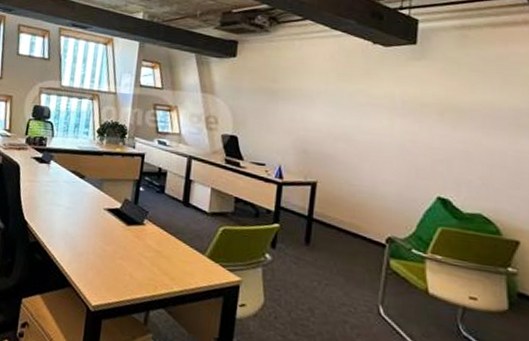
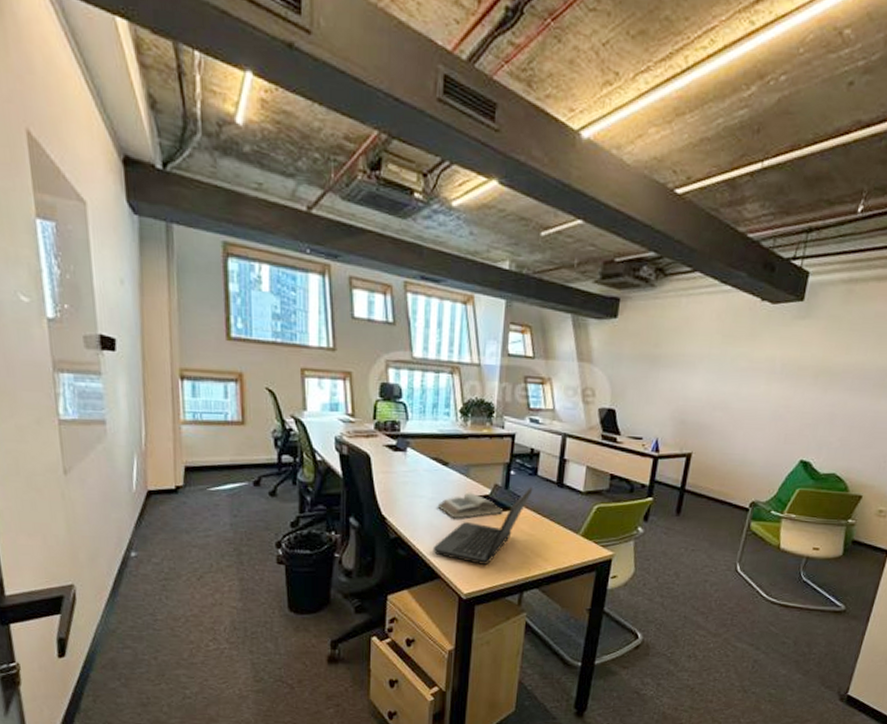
laptop: none [66,203,161,278] -> present [432,486,533,565]
book: none [73,204,132,229] -> present [438,492,504,519]

